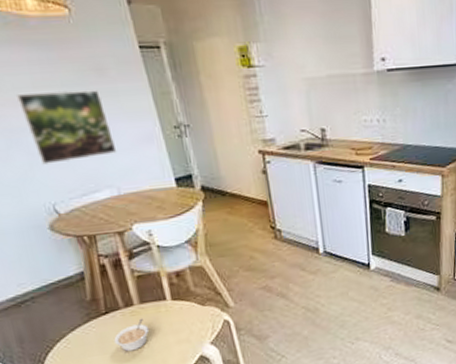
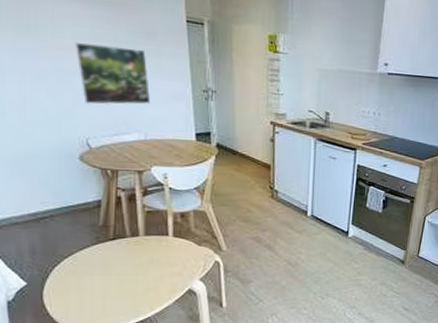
legume: present [113,318,150,352] -> none [116,248,149,276]

